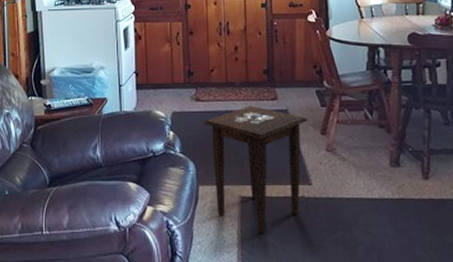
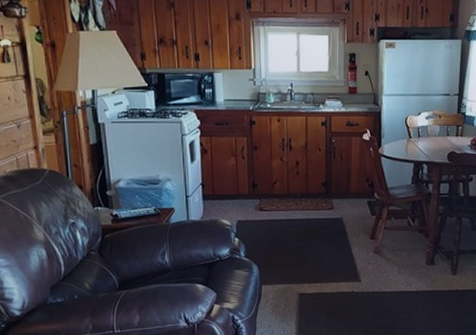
side table: present [203,105,309,233] -> none [266,214,360,323]

